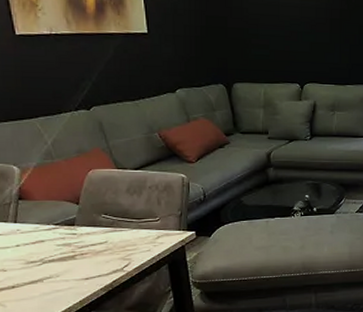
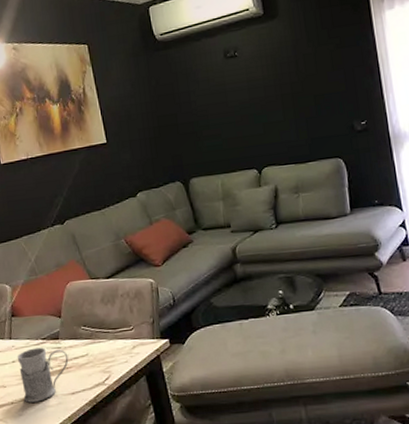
mug: none [22,233,84,287] -> present [17,347,69,403]

